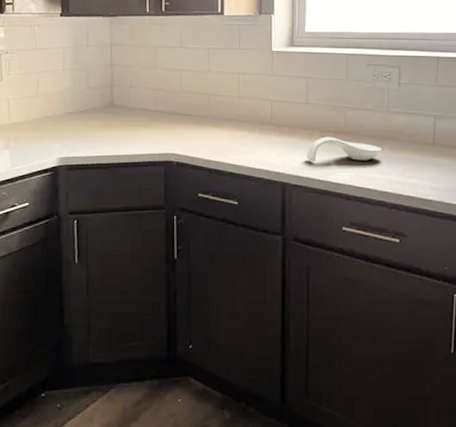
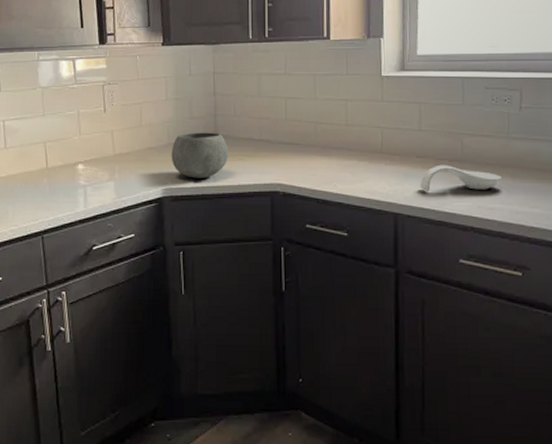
bowl: none [67,102,124,148] -> present [171,132,229,178]

